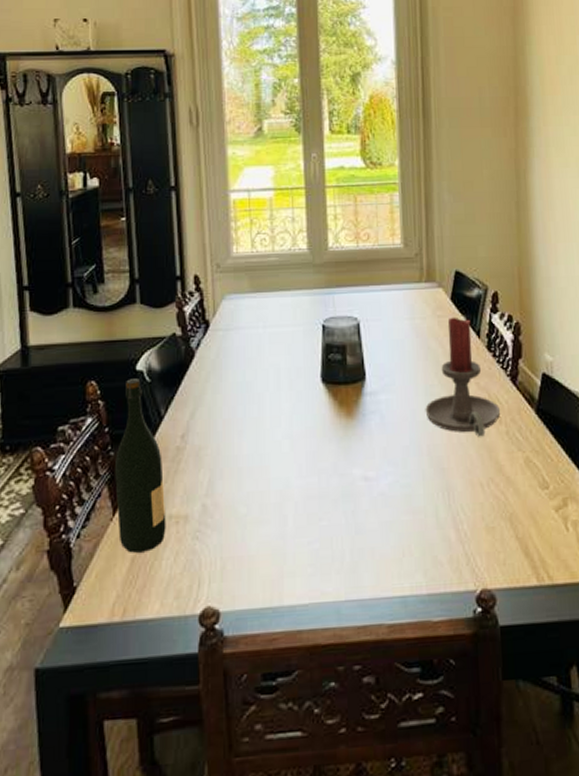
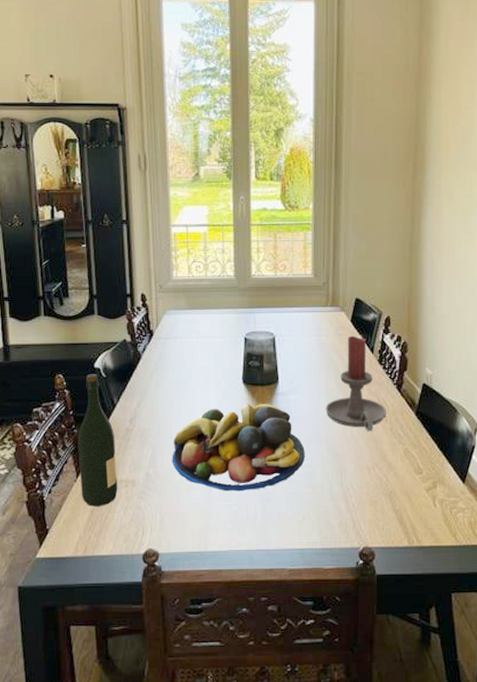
fruit bowl: none [235,407,402,523] -> present [172,403,305,491]

